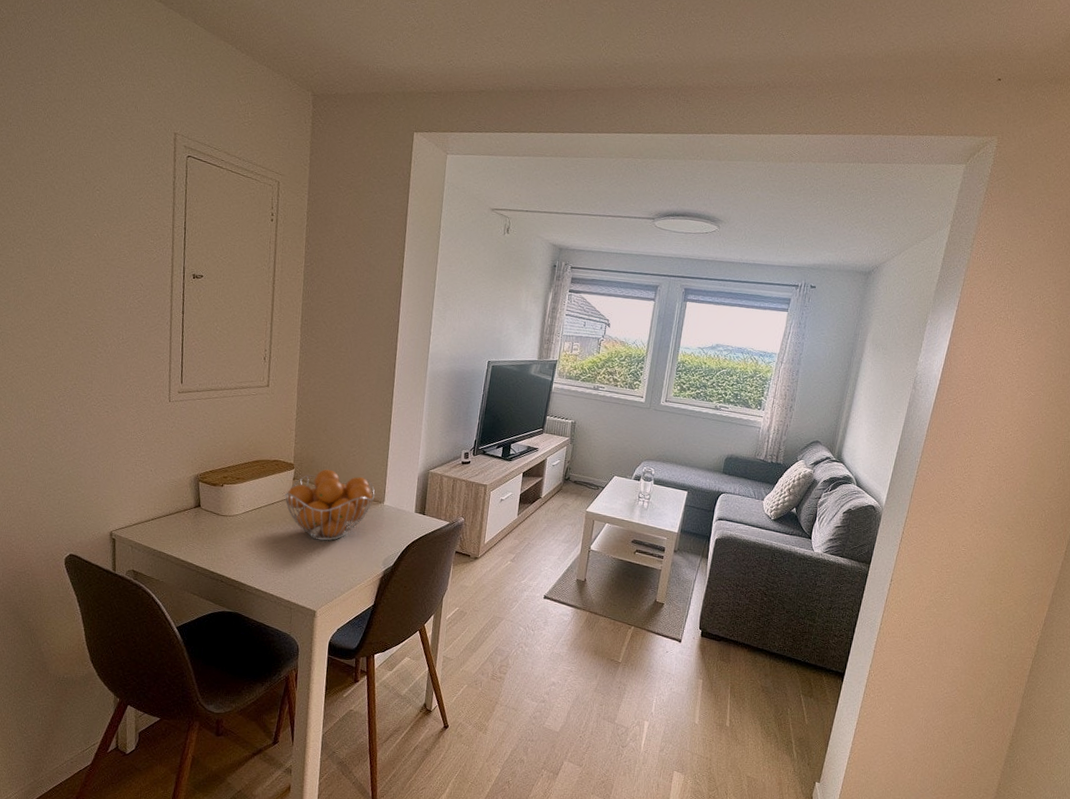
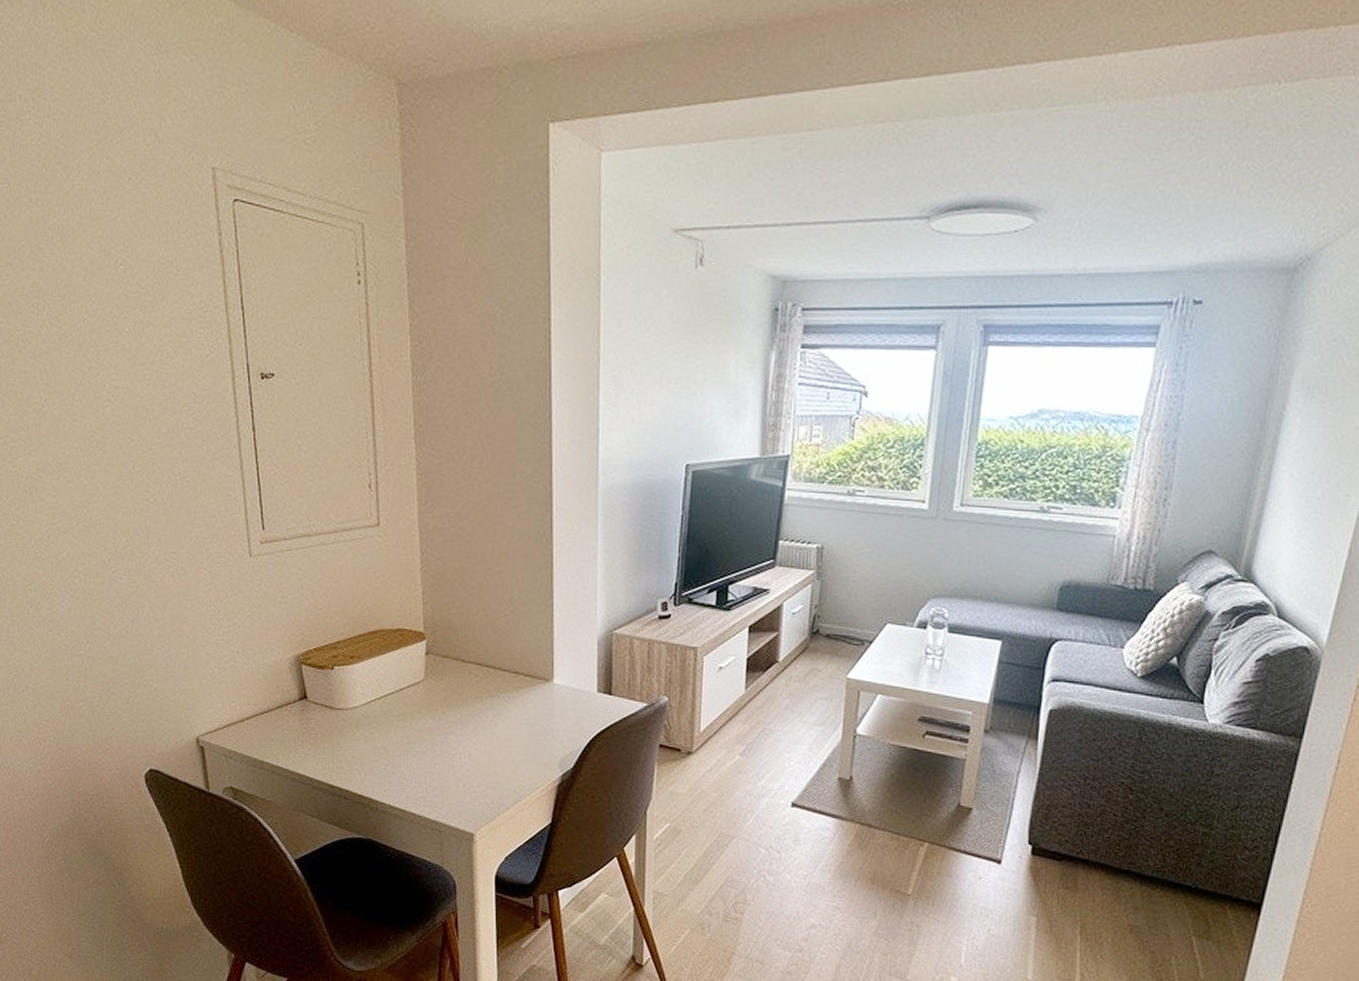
fruit basket: present [284,469,375,541] -> none [416,637,540,738]

